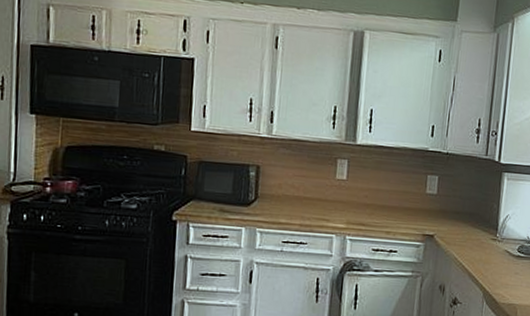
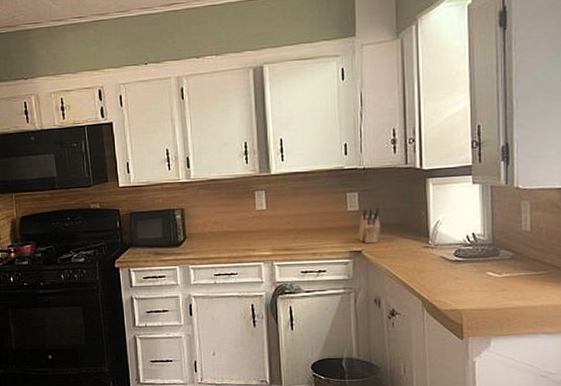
knife block: none [432,192,456,230] -> present [358,207,381,244]

